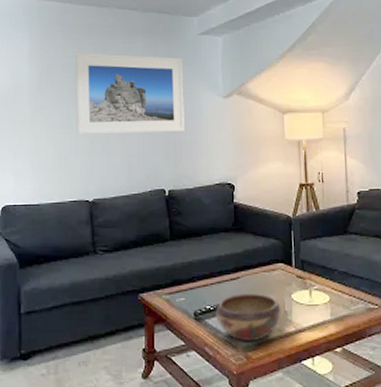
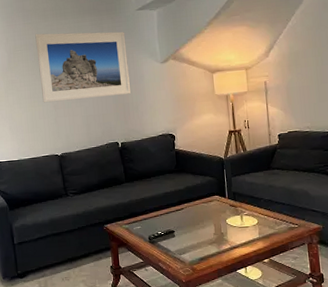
decorative bowl: present [216,294,281,342] -> none [166,220,219,258]

